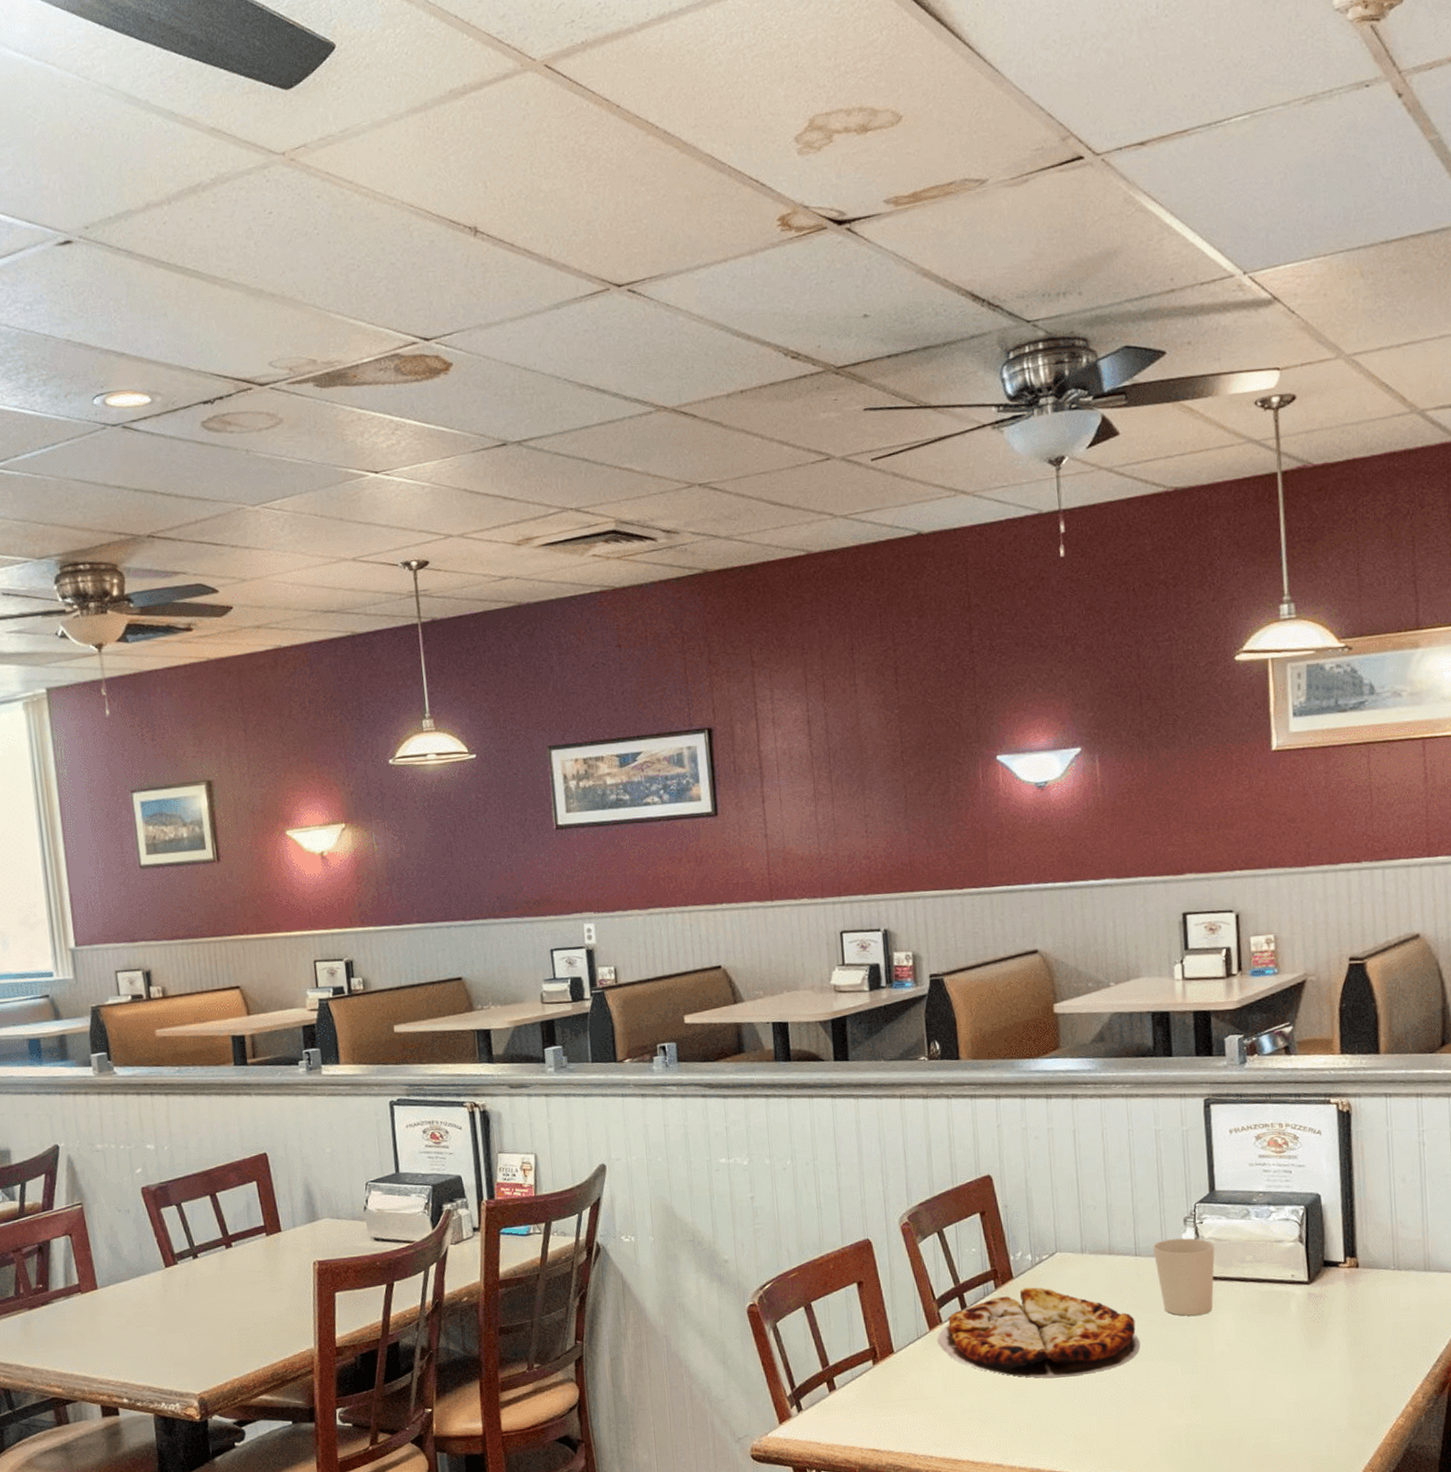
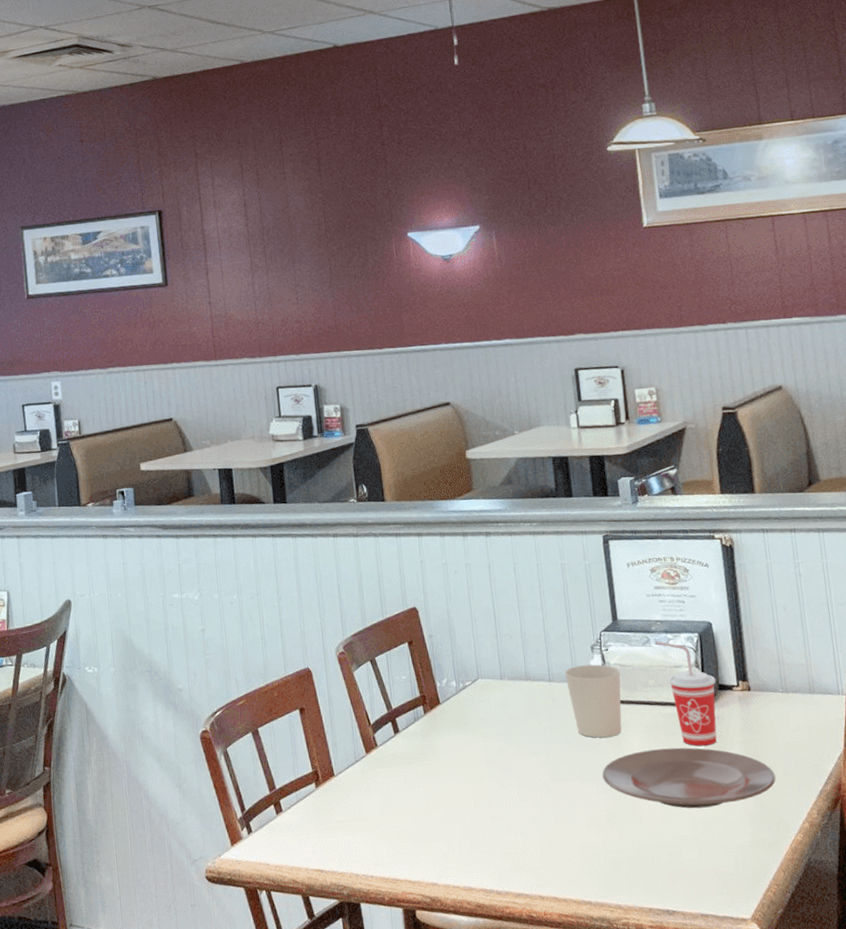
pizza: present [937,1287,1141,1378] -> none [373,712,559,799]
plate: none [1188,1326,1380,1391] -> present [602,747,776,809]
beverage cup: none [1256,1214,1321,1326] -> present [655,641,717,746]

